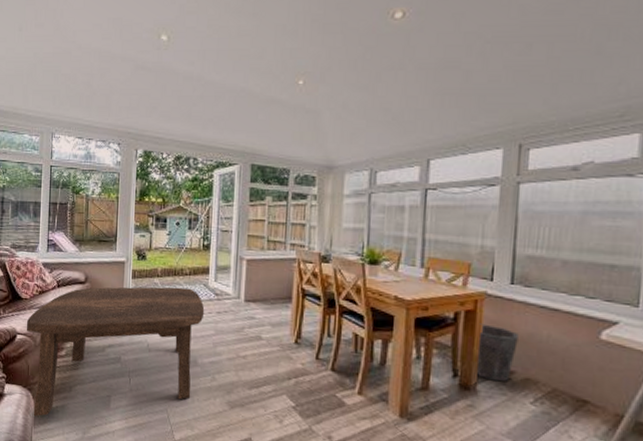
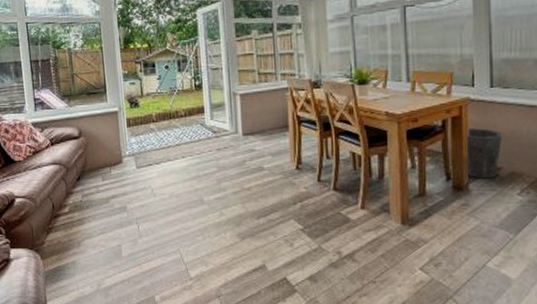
coffee table: present [26,286,205,417] -> none [23,129,205,277]

